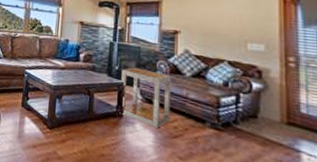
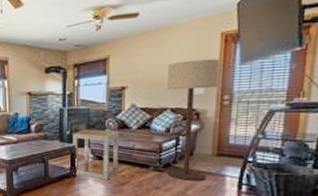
floor lamp: none [222,15,281,153] -> present [166,59,220,182]

